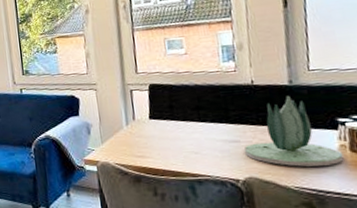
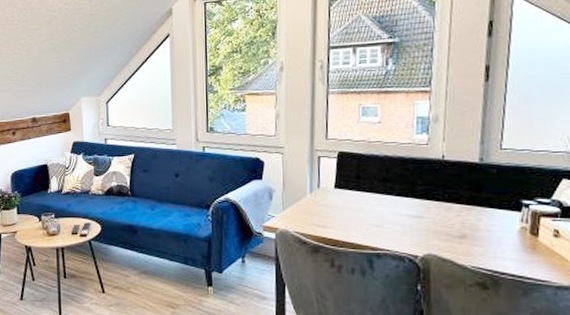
succulent plant: present [243,95,344,167] -> none [426,173,523,247]

